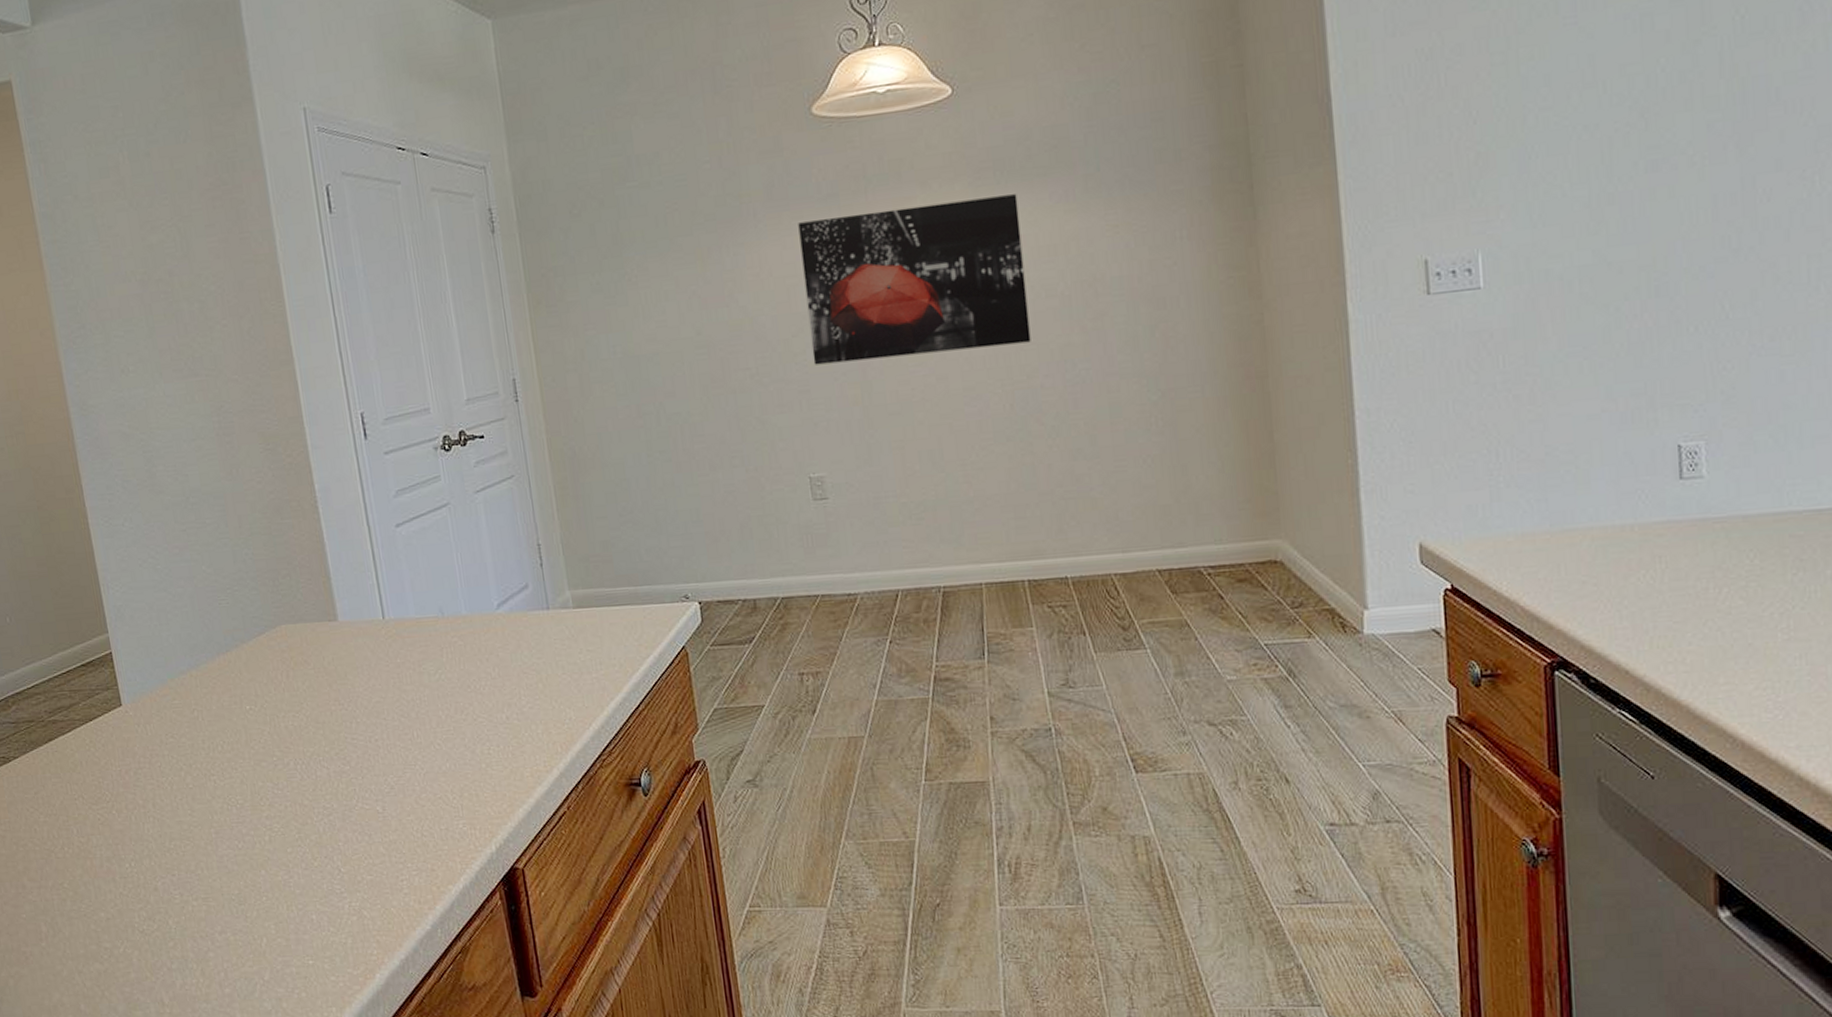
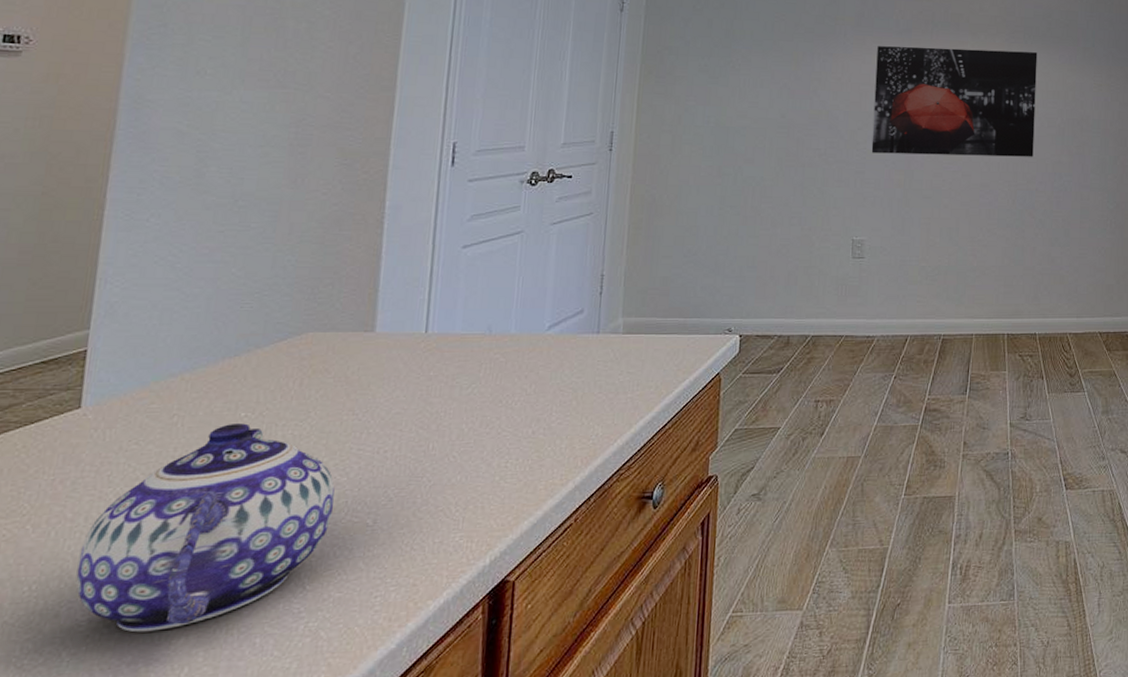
teapot: none [157,716,346,906] -> present [76,423,335,633]

